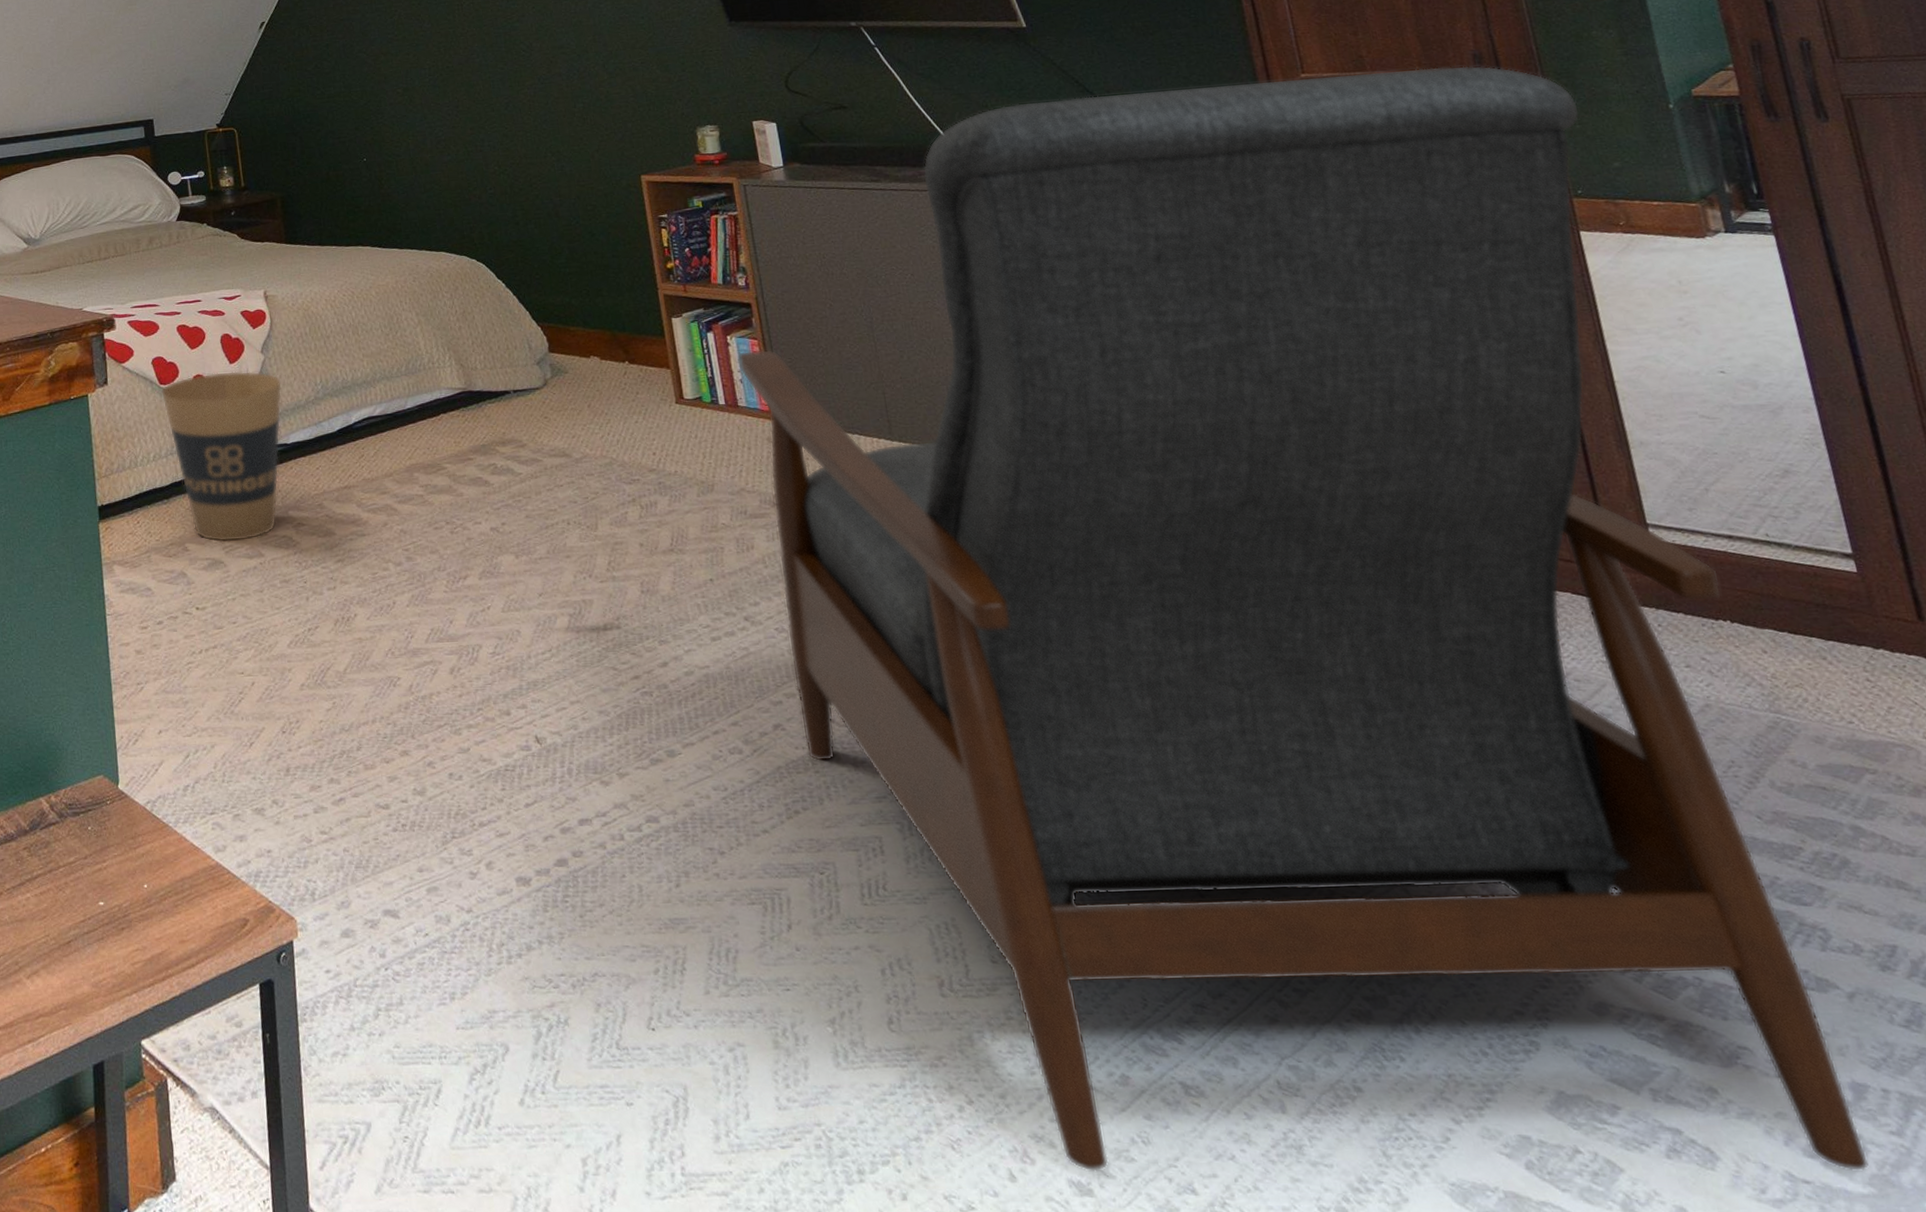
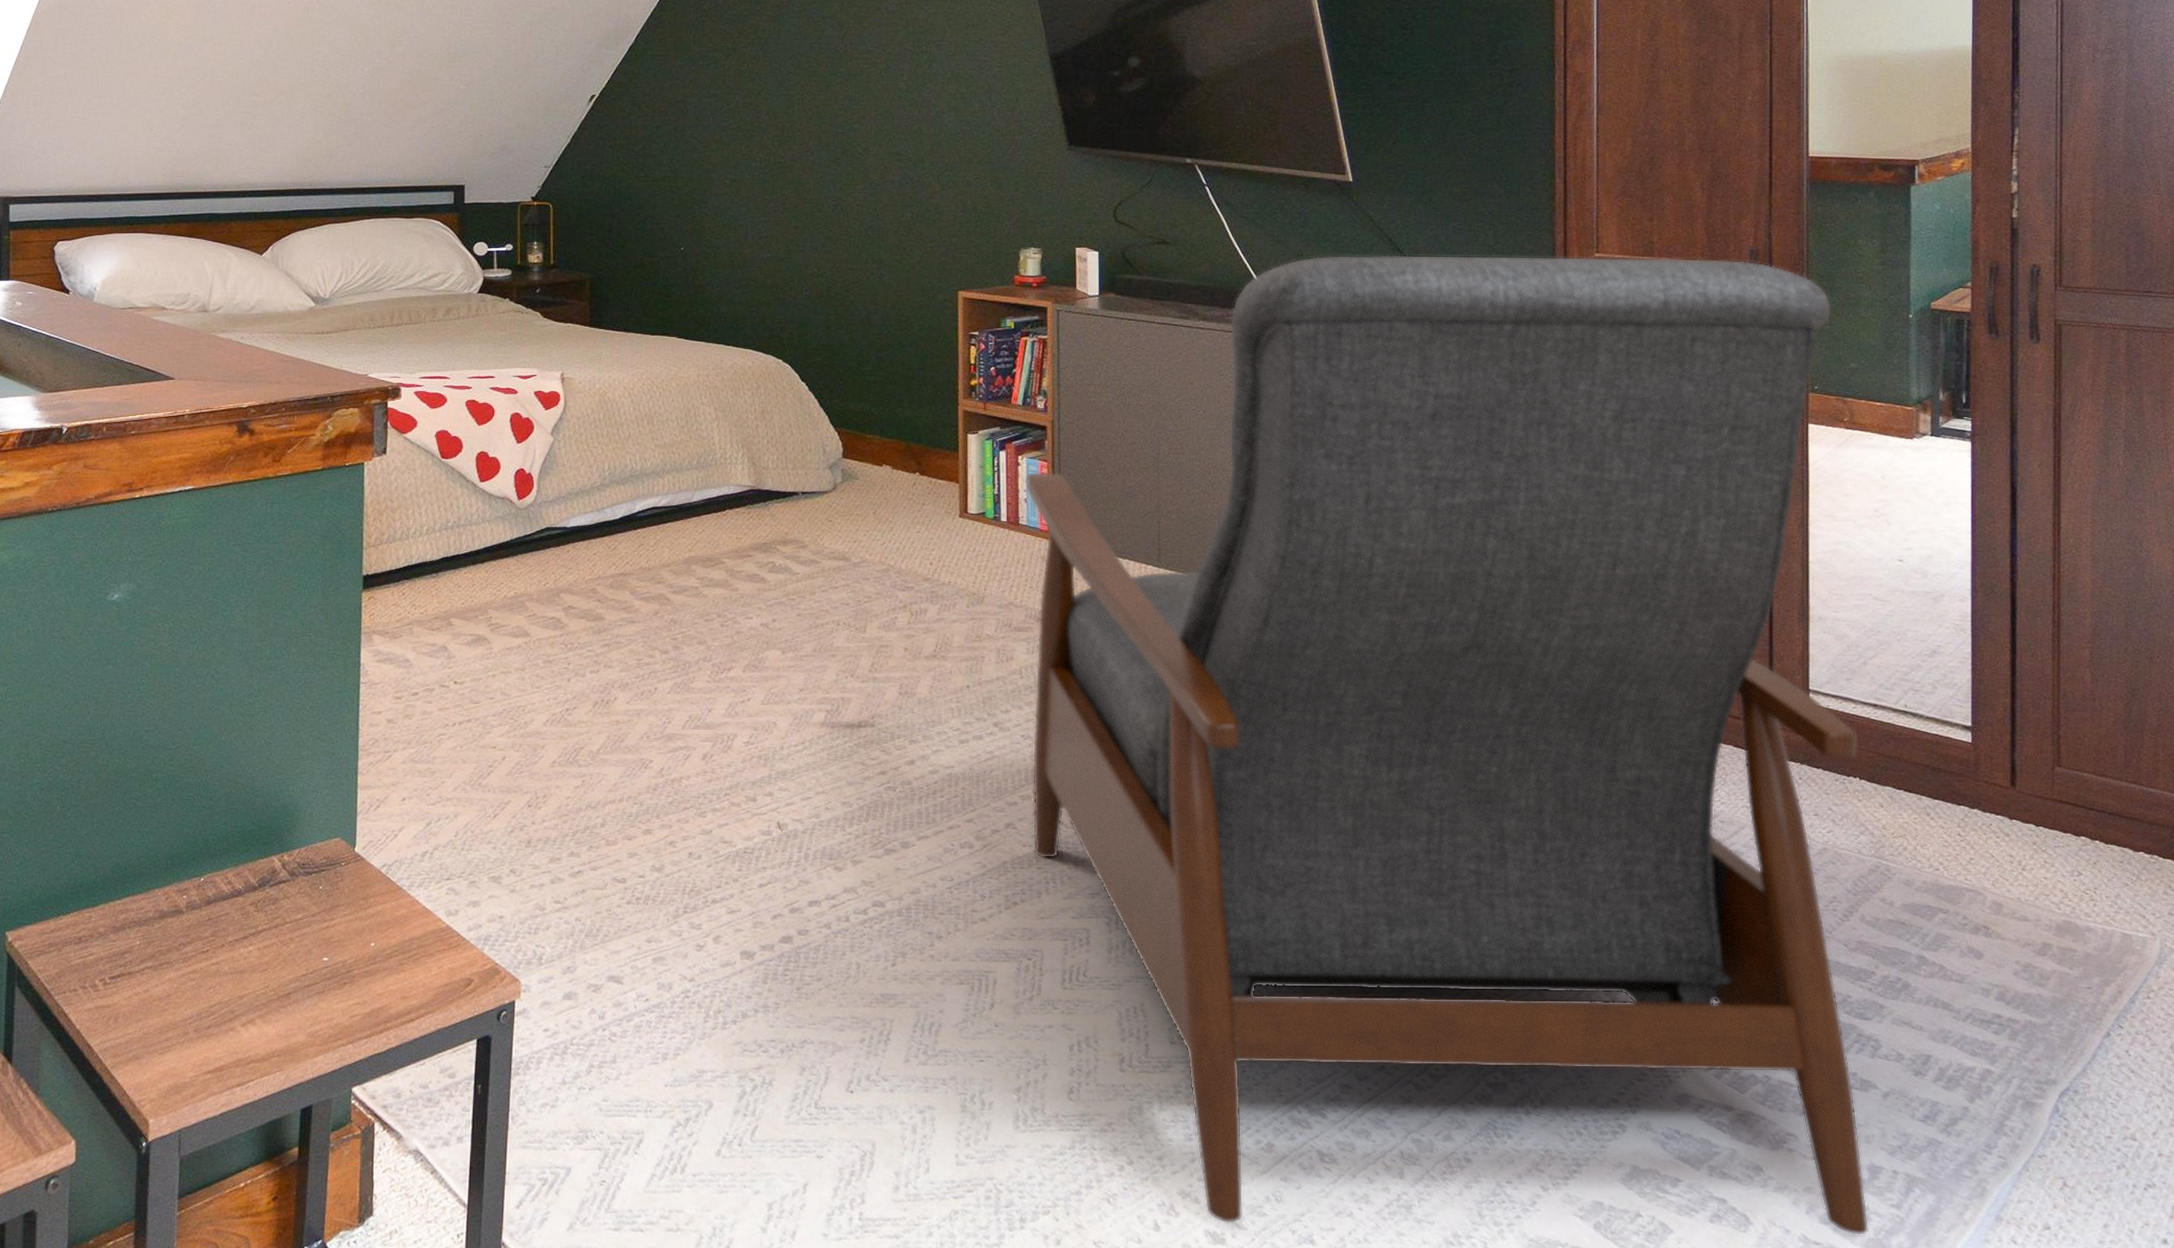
trash can: present [161,371,283,543] -> none [441,451,569,620]

